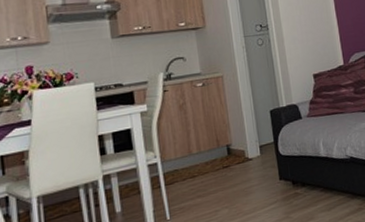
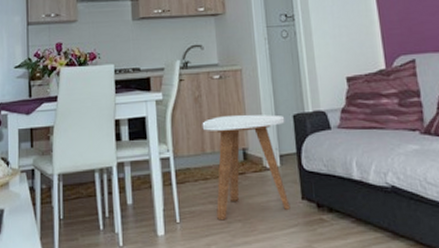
side table: none [187,112,270,210] -> present [202,114,291,221]

